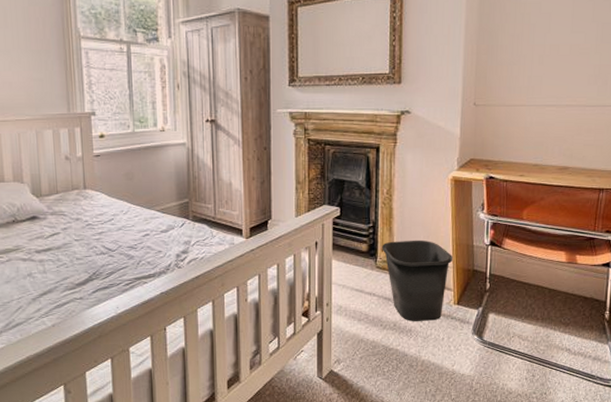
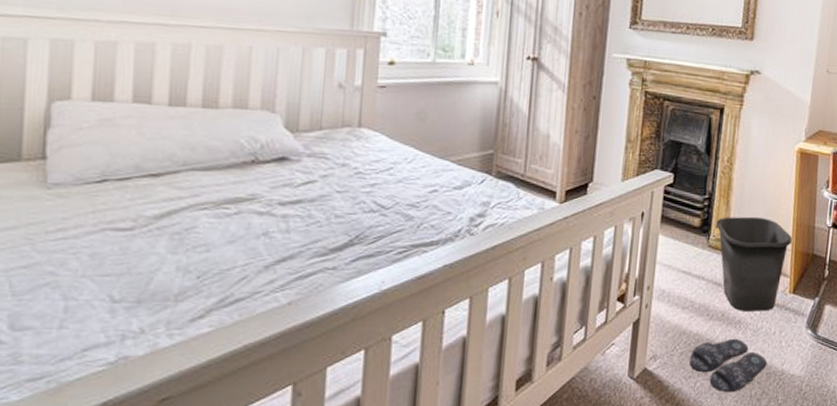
slippers: none [369,344,438,390] -> present [689,338,767,393]

